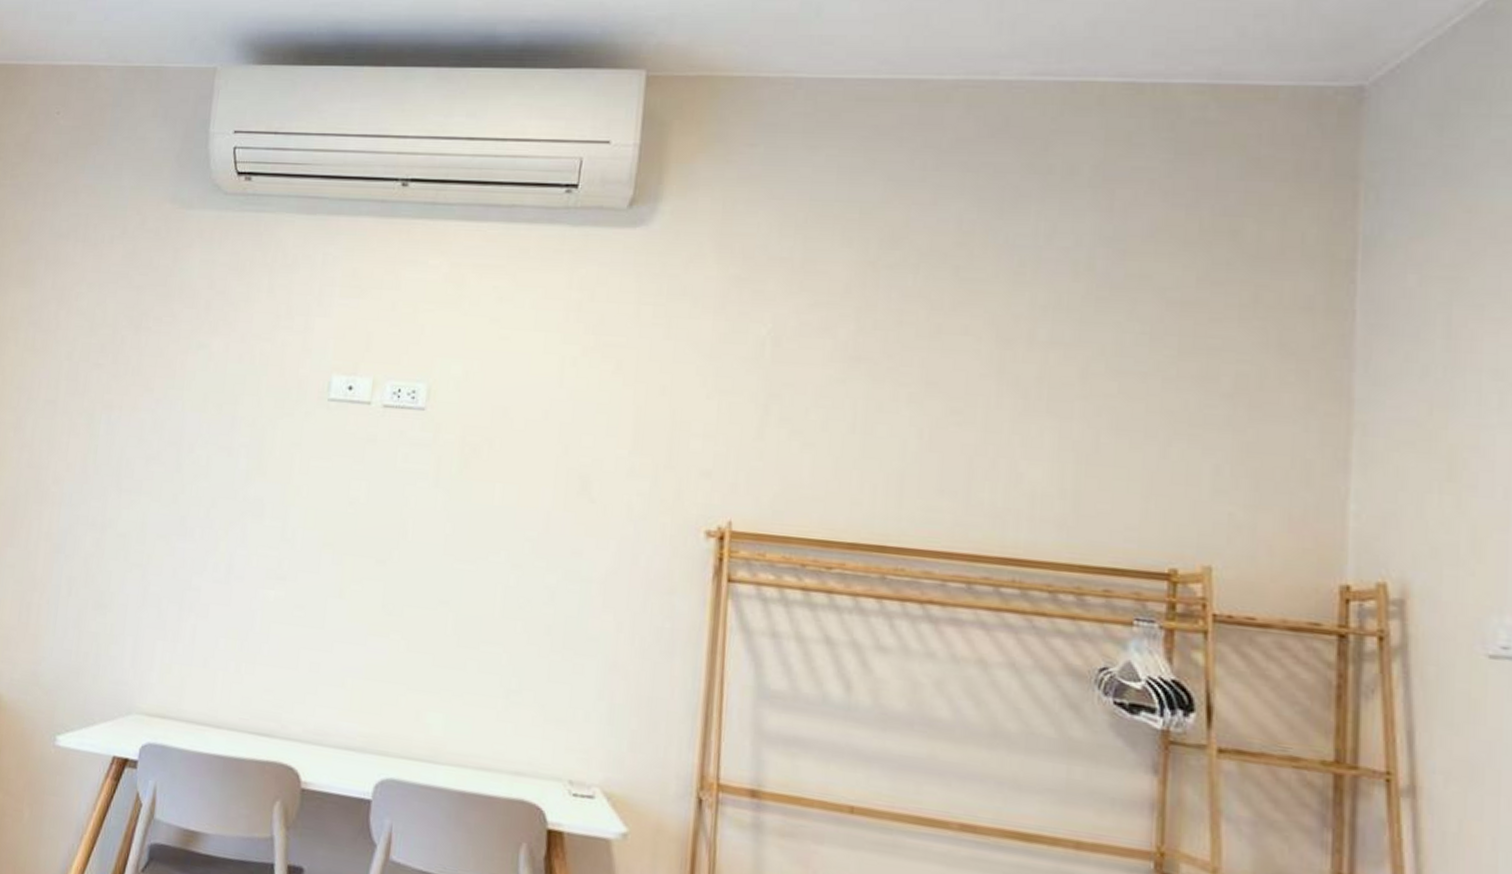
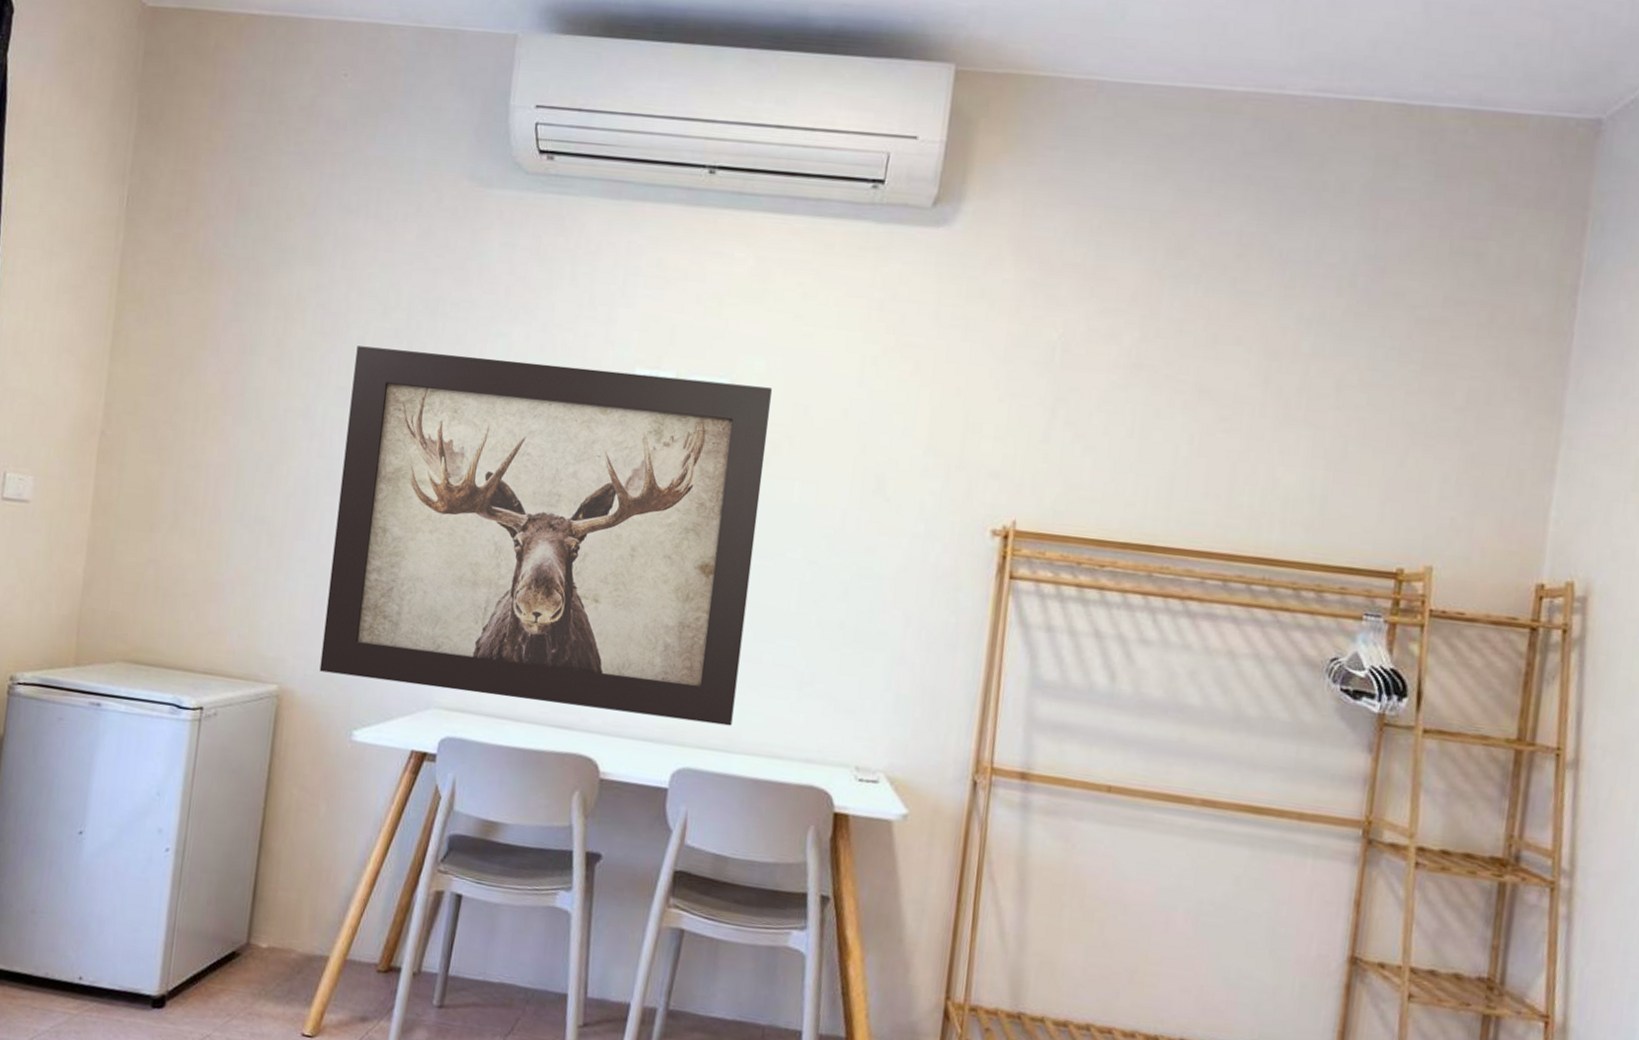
wall art: none [25,361,470,736] -> present [319,346,772,726]

